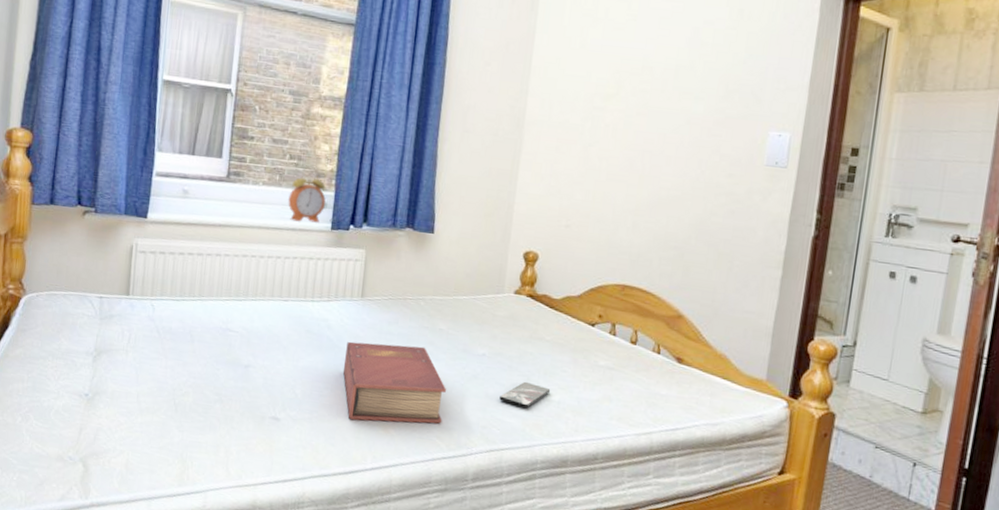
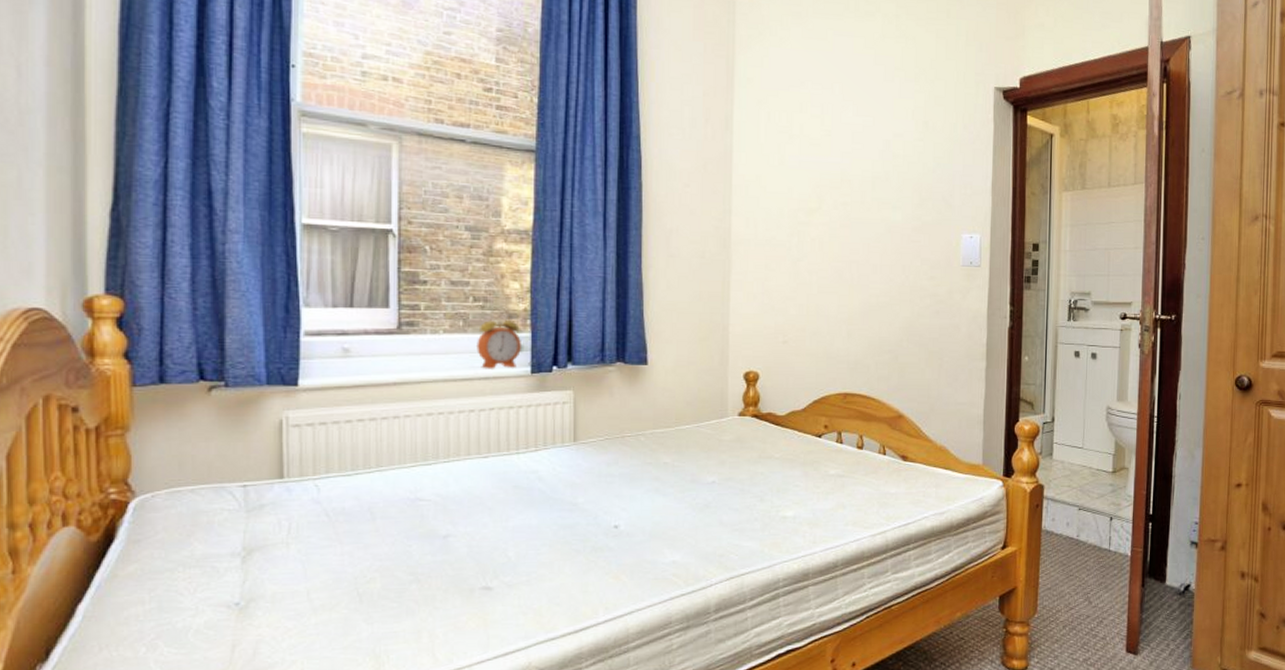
book: present [343,341,446,424] -> none [561,484,677,574]
smartphone: present [499,381,551,409] -> none [734,502,785,529]

